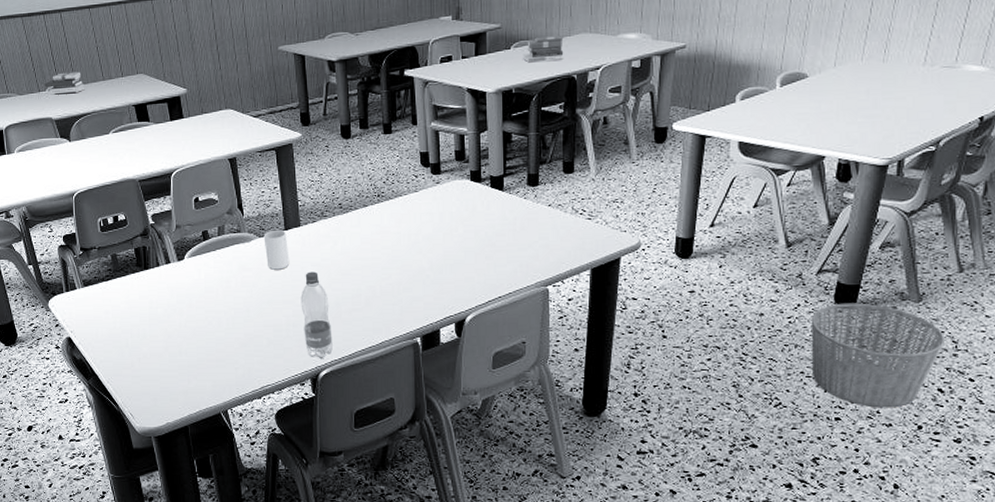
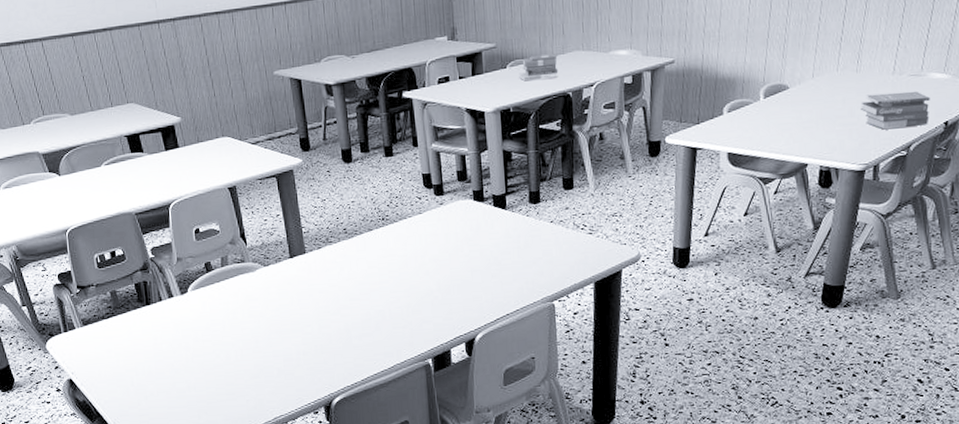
books: present [44,71,85,95] -> none [28,102,73,128]
cup: present [263,229,290,270] -> none [268,257,297,299]
bottle: present [300,271,333,358] -> none [309,298,345,385]
basket: present [810,303,945,408] -> none [801,302,922,401]
books: none [886,83,964,123] -> present [861,91,930,130]

